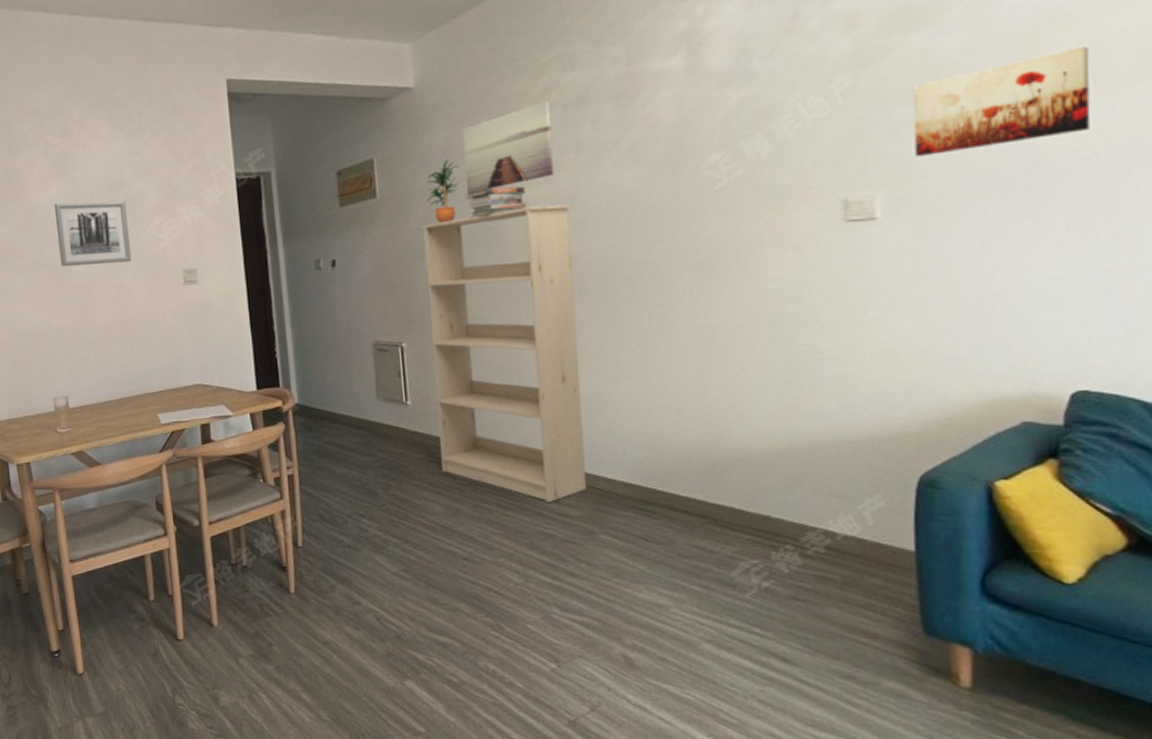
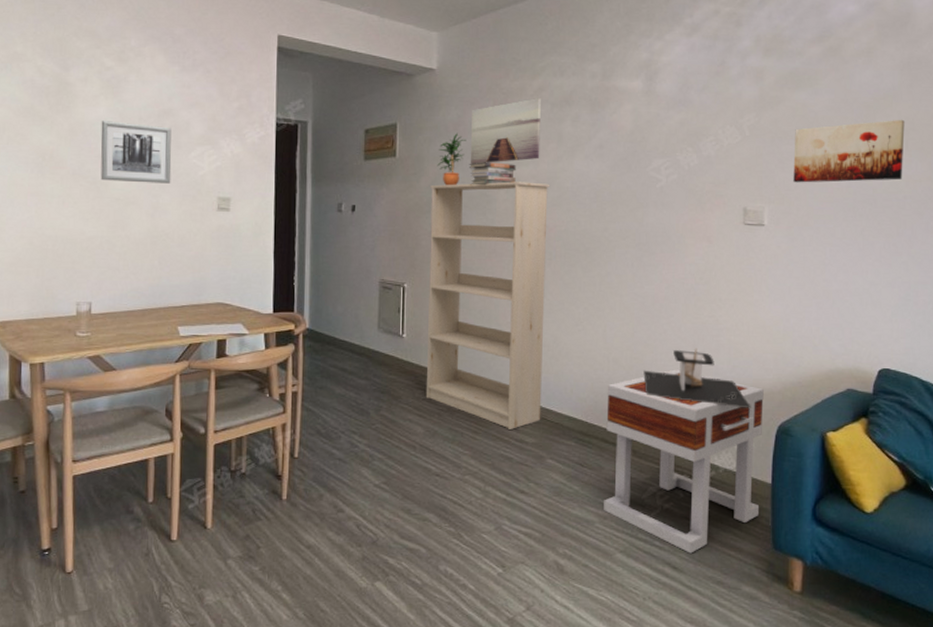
side table: none [670,414,901,642] -> present [604,369,764,554]
table lamp: none [718,386,877,458] -> present [643,348,751,408]

